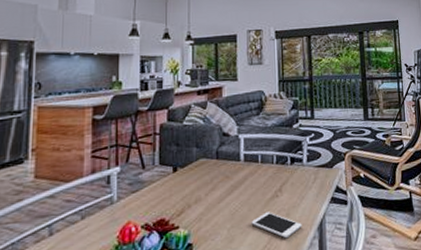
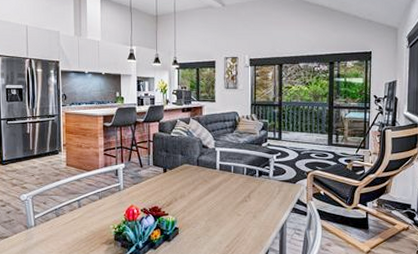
cell phone: present [251,212,302,239] -> none [224,212,266,235]

